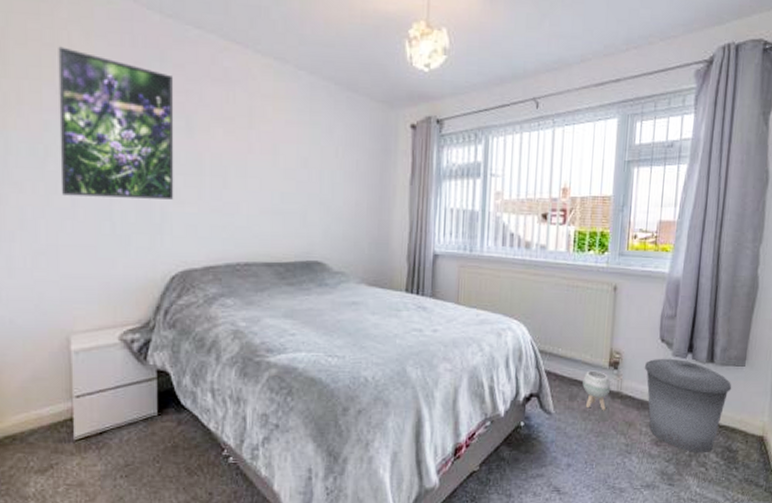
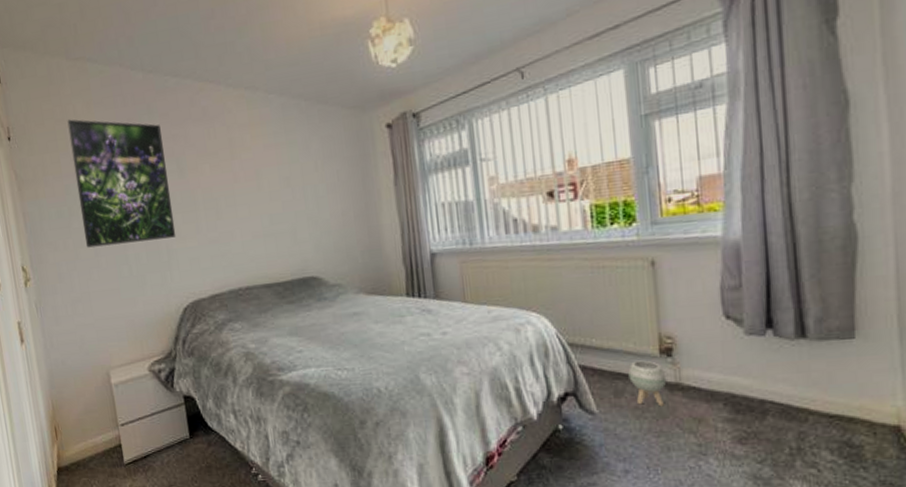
trash can: present [644,358,732,453] -> none [707,337,840,451]

